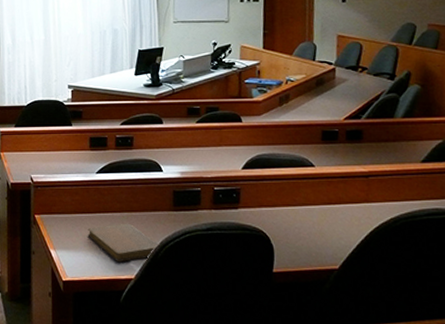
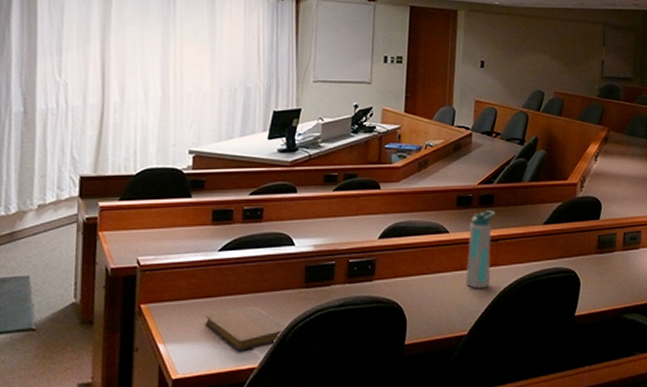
water bottle: none [334,145,366,225] -> present [466,209,496,289]

